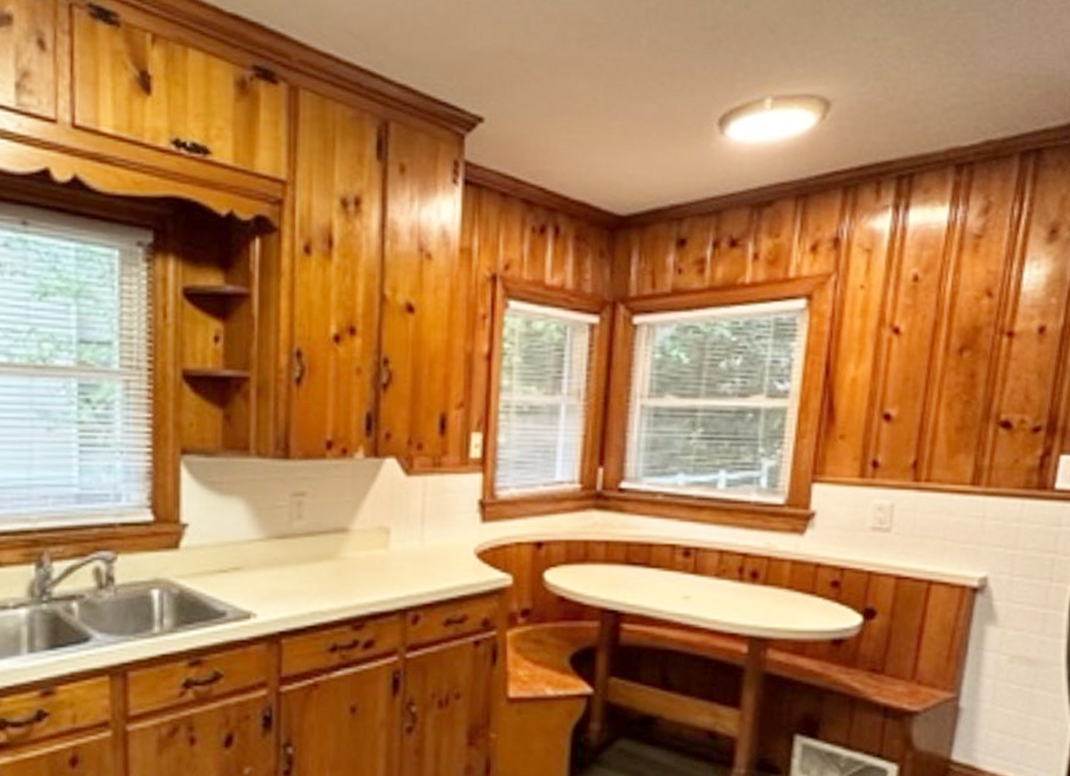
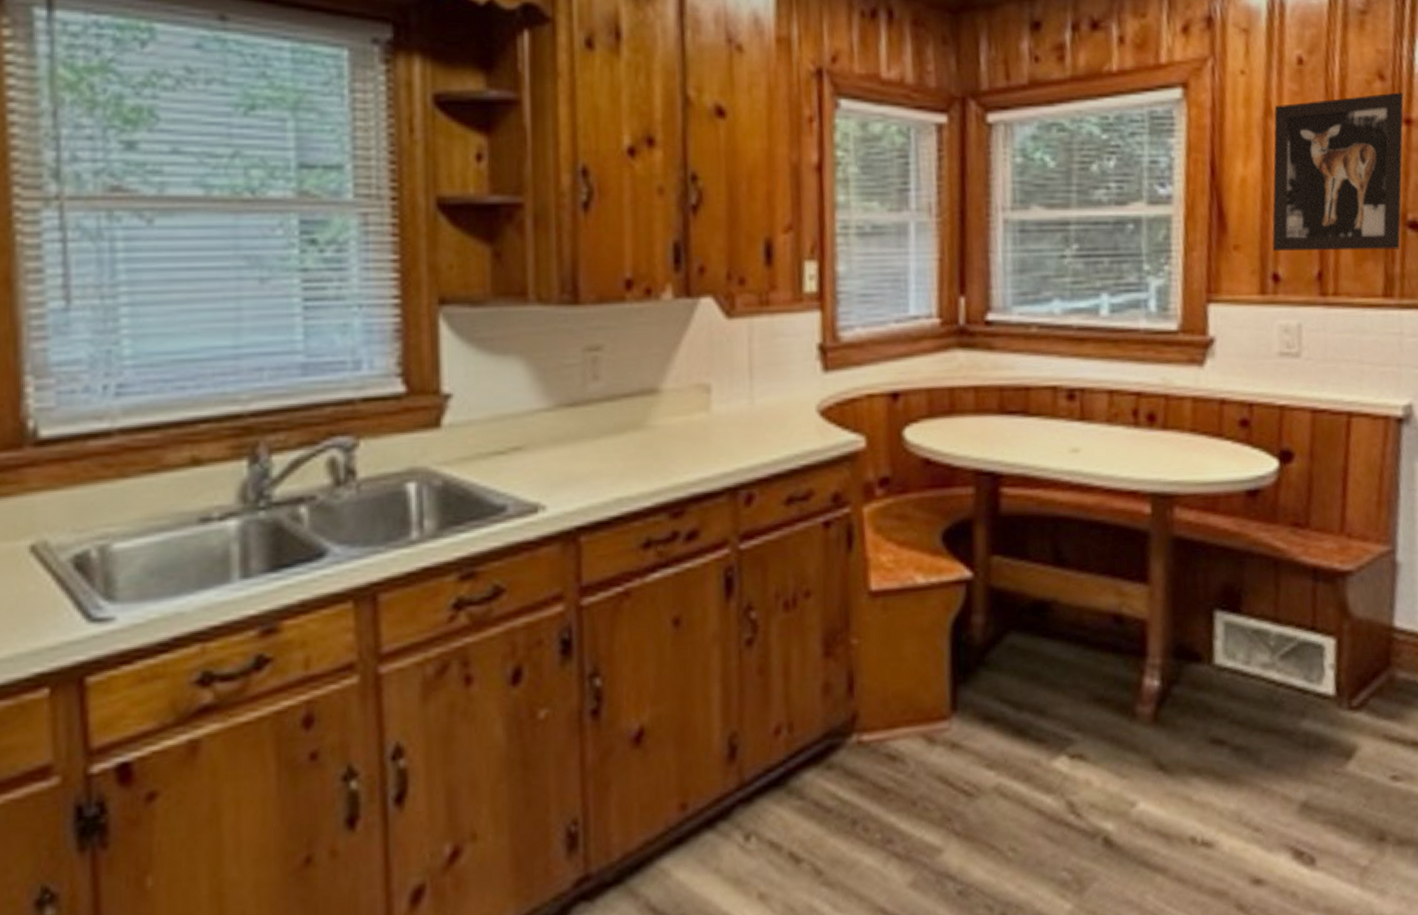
wall art: none [875,308,1008,445] -> present [1272,92,1404,251]

